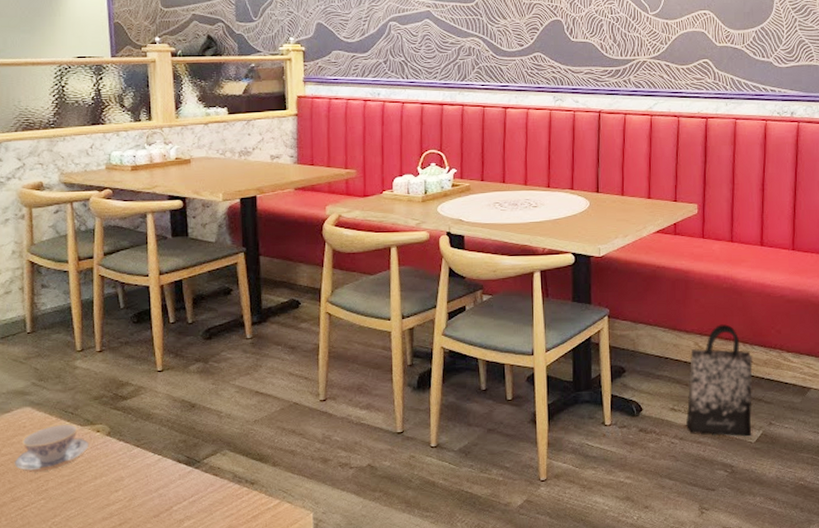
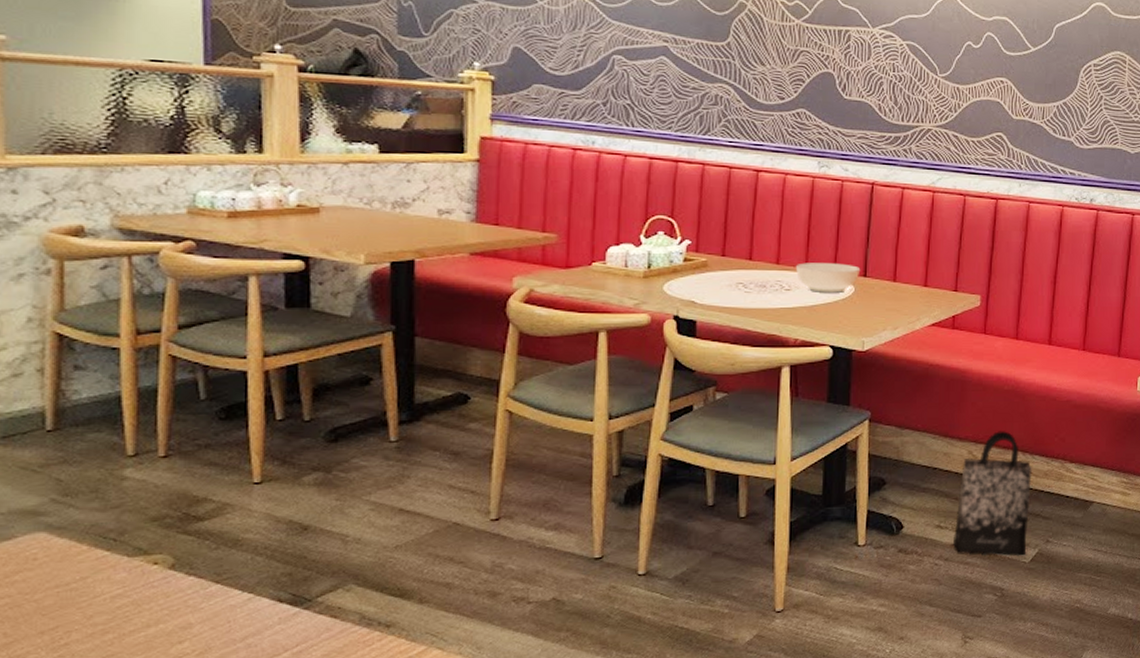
teacup: present [14,423,89,472] -> none [14,553,141,621]
bowl: none [540,182,594,208] -> present [795,262,861,293]

